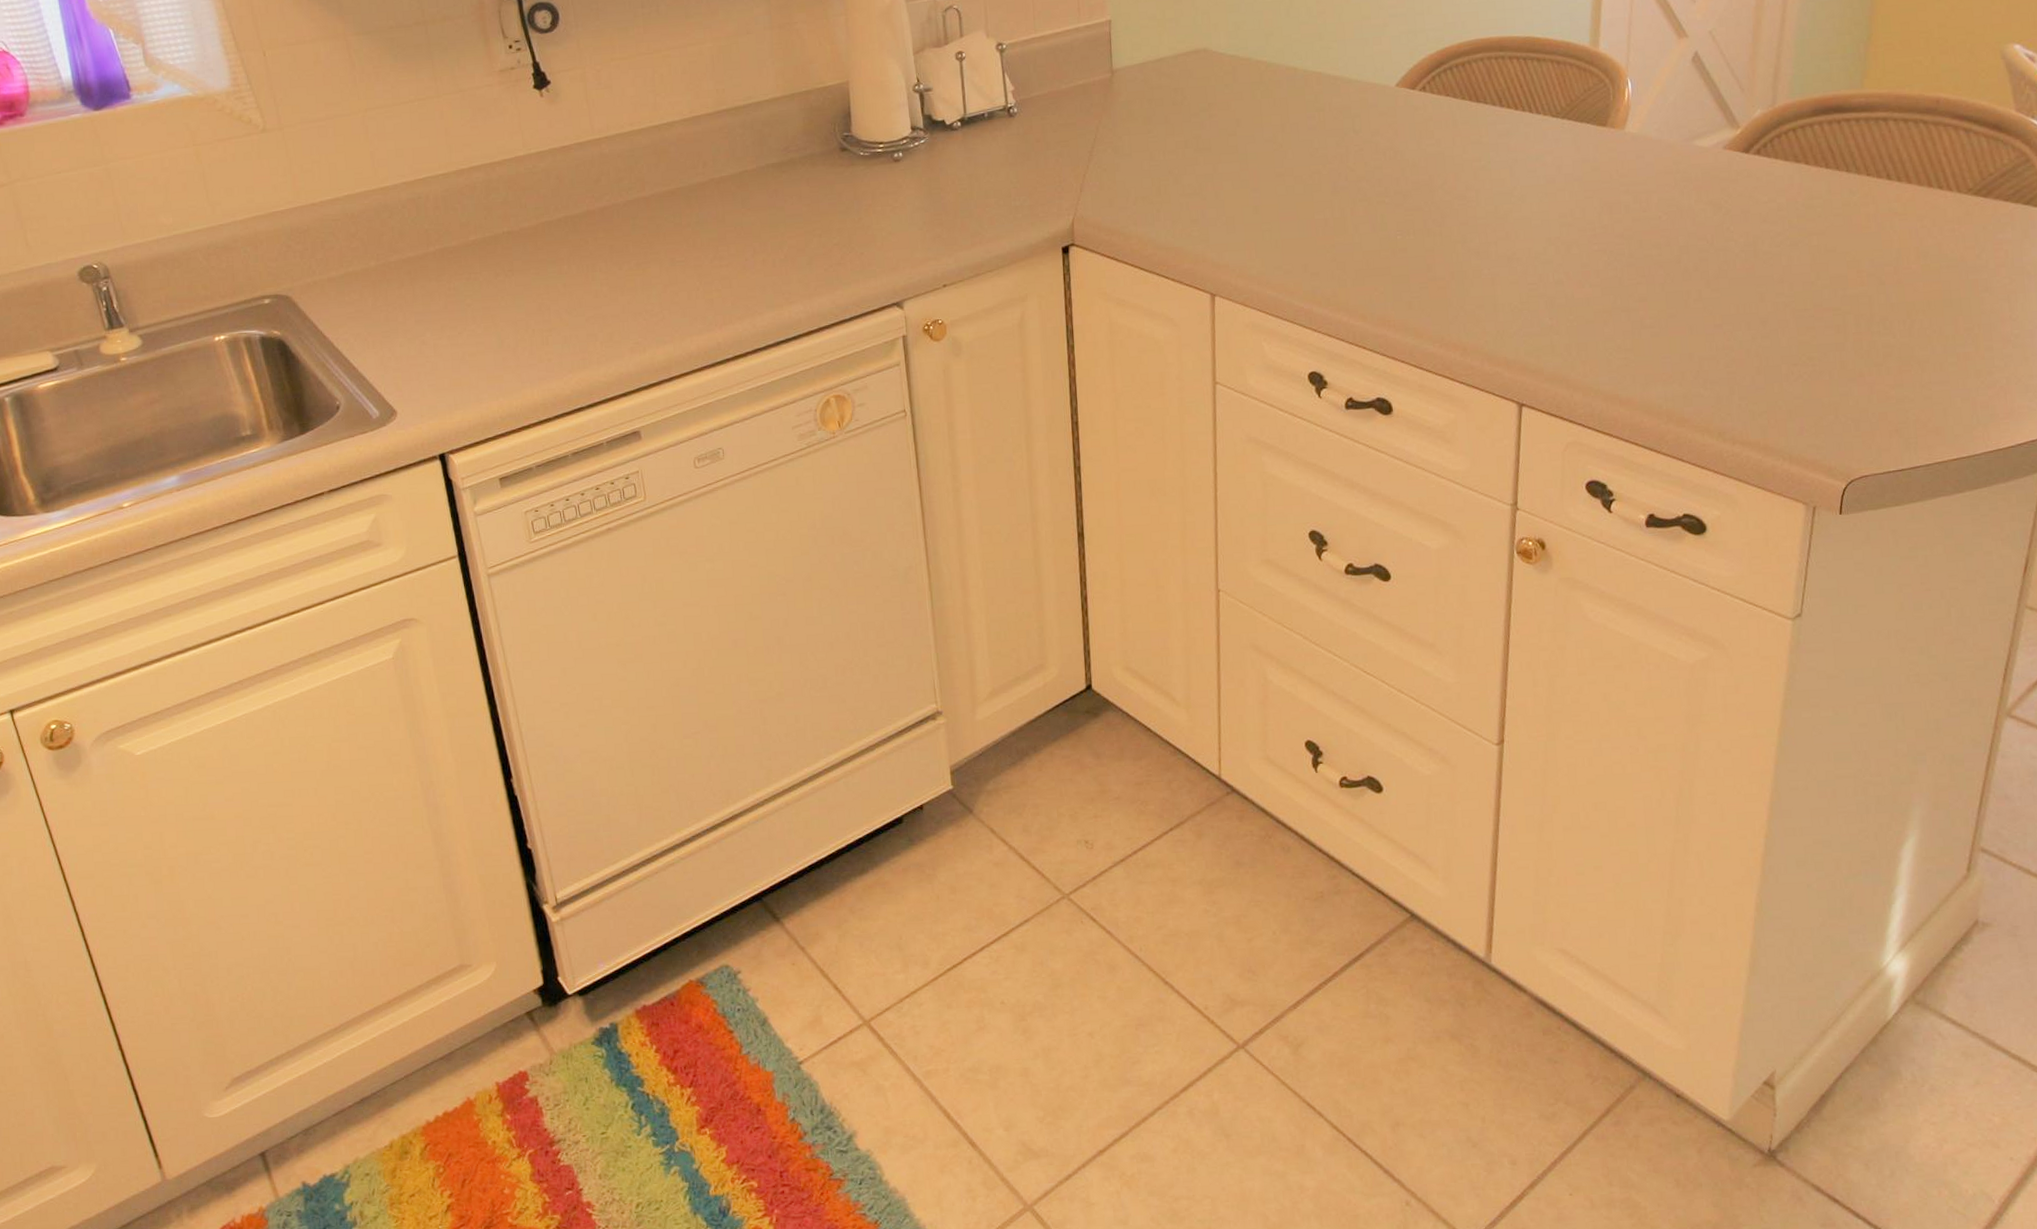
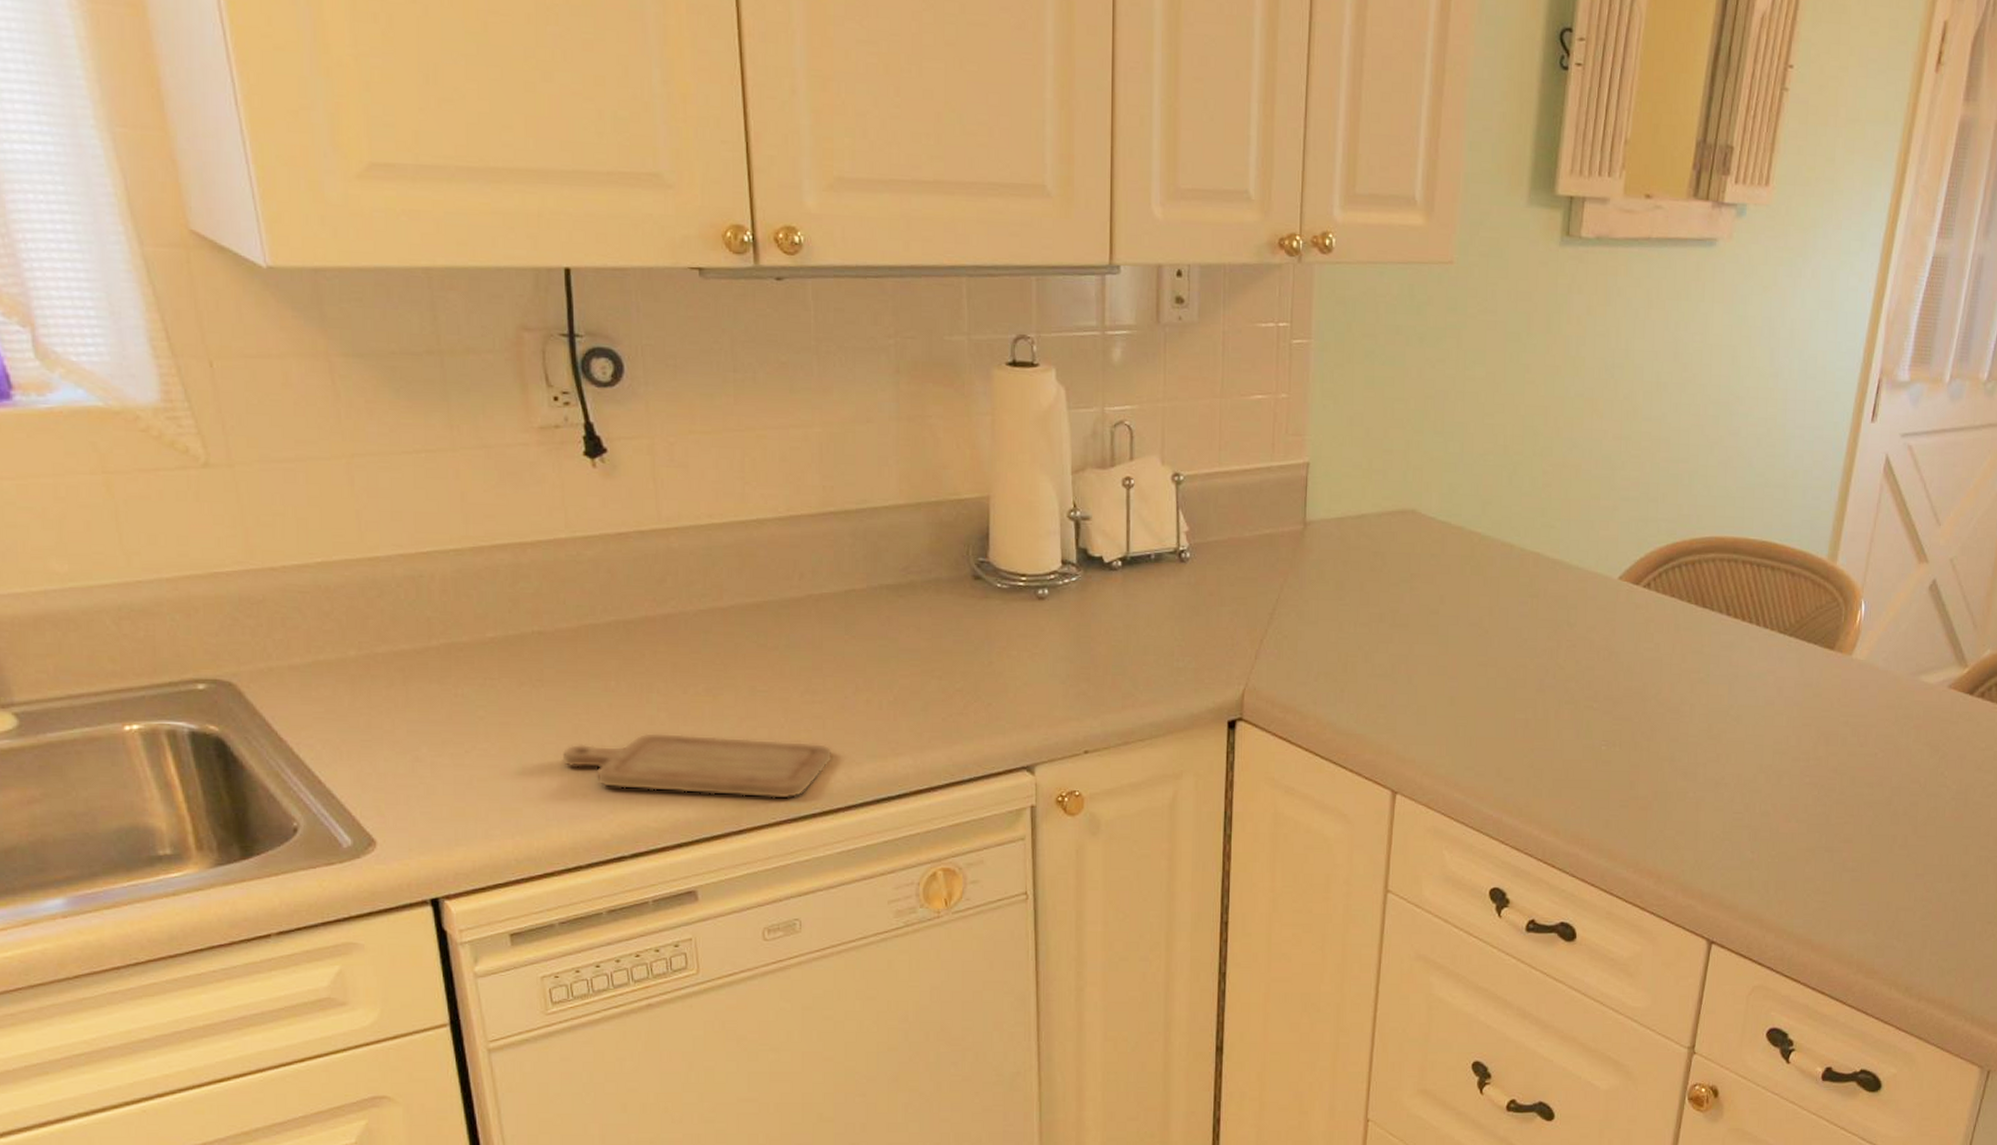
chopping board: none [531,299,739,353] -> present [562,732,832,799]

